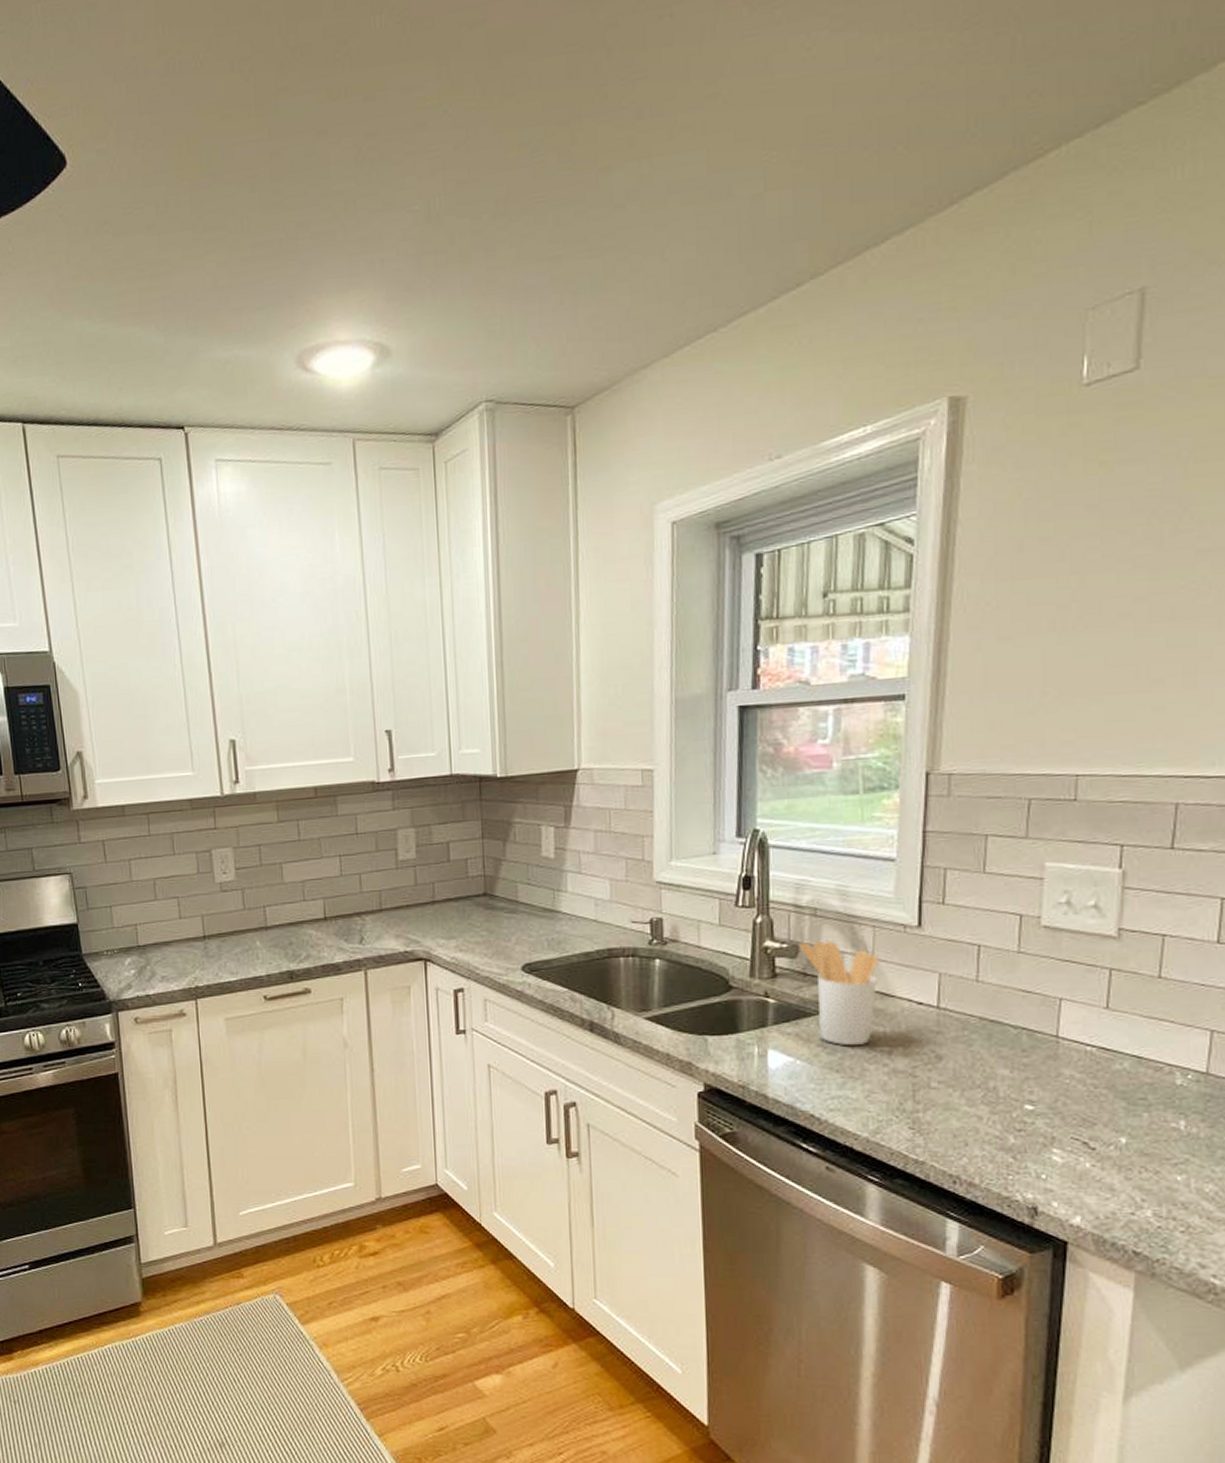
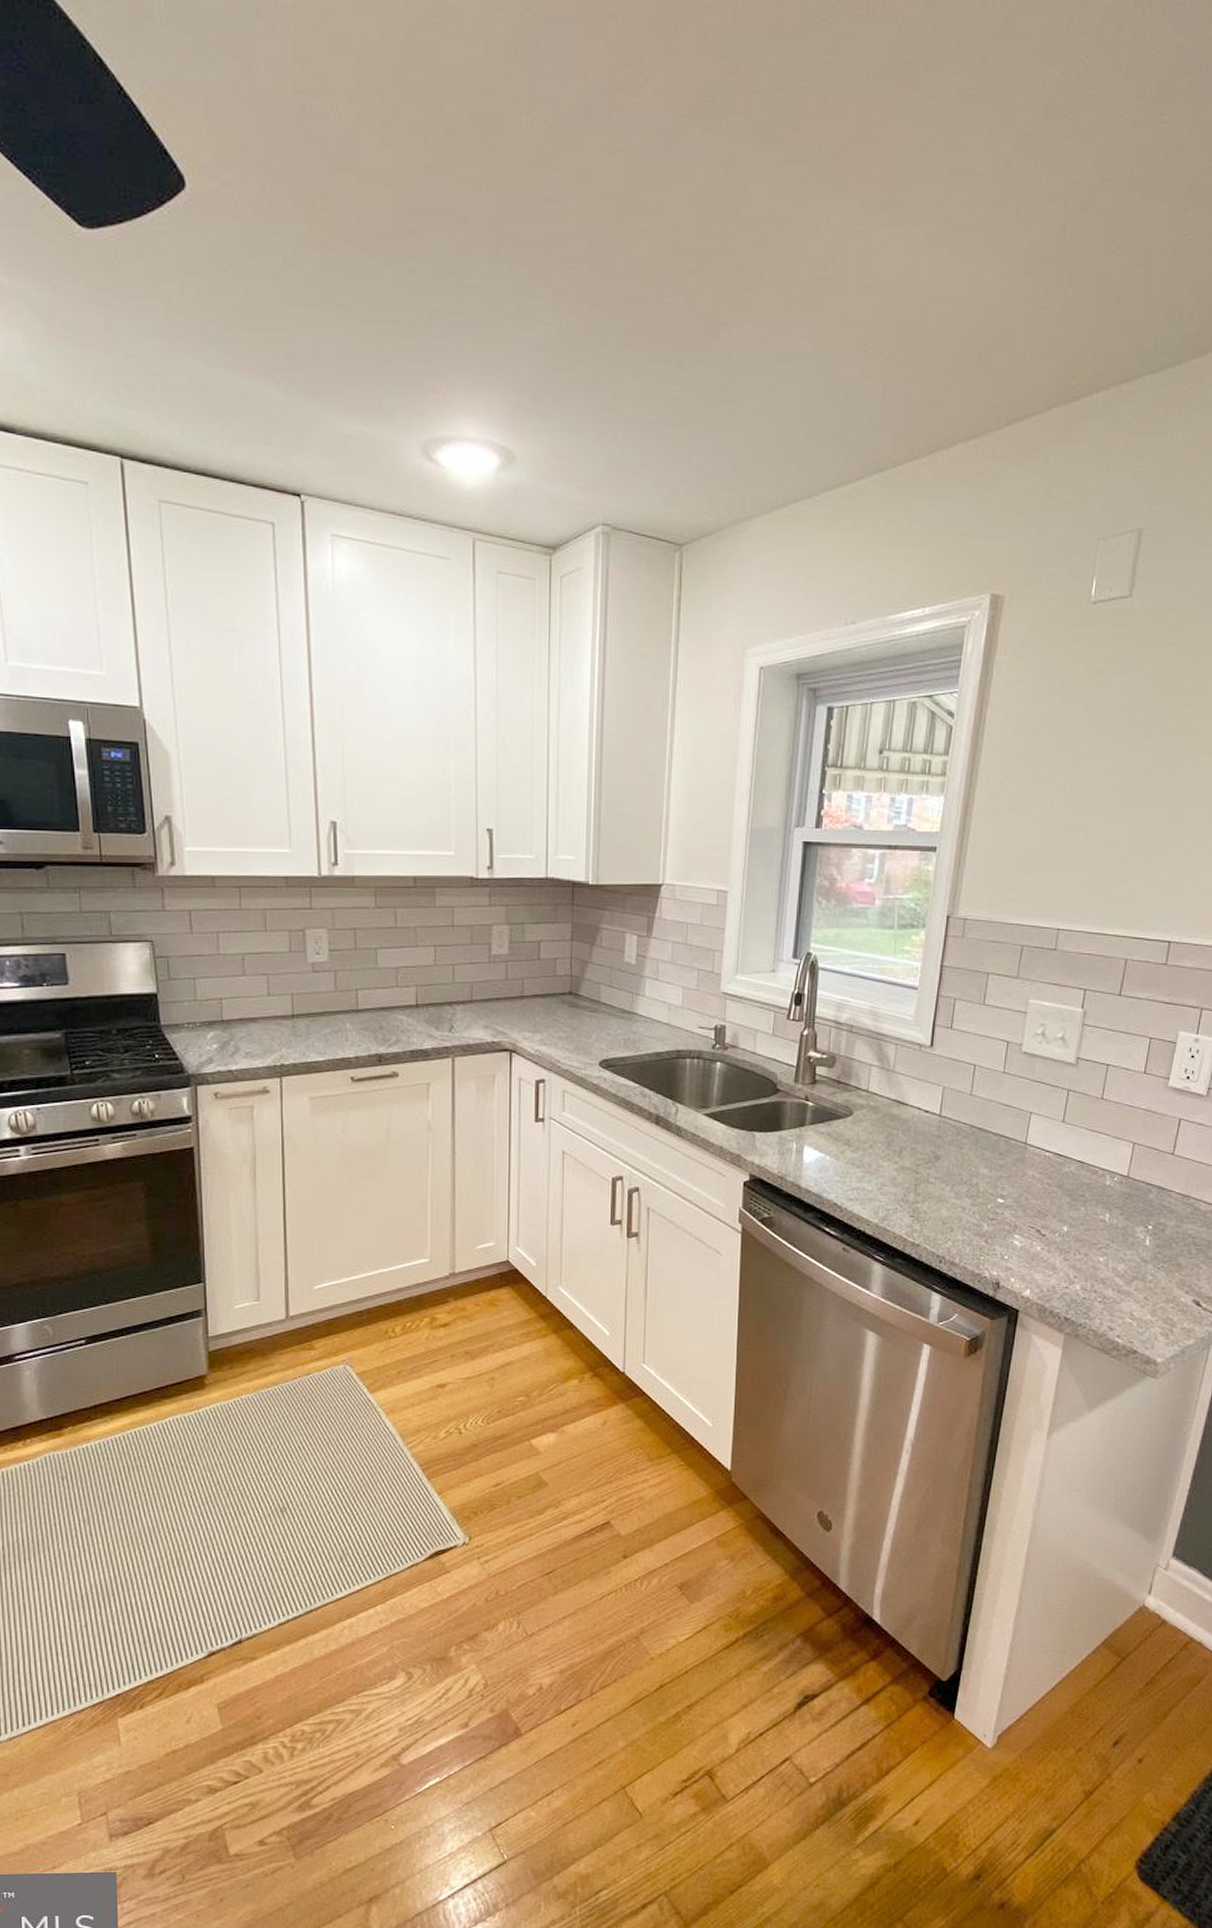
utensil holder: present [799,940,878,1045] -> none [836,1053,898,1144]

